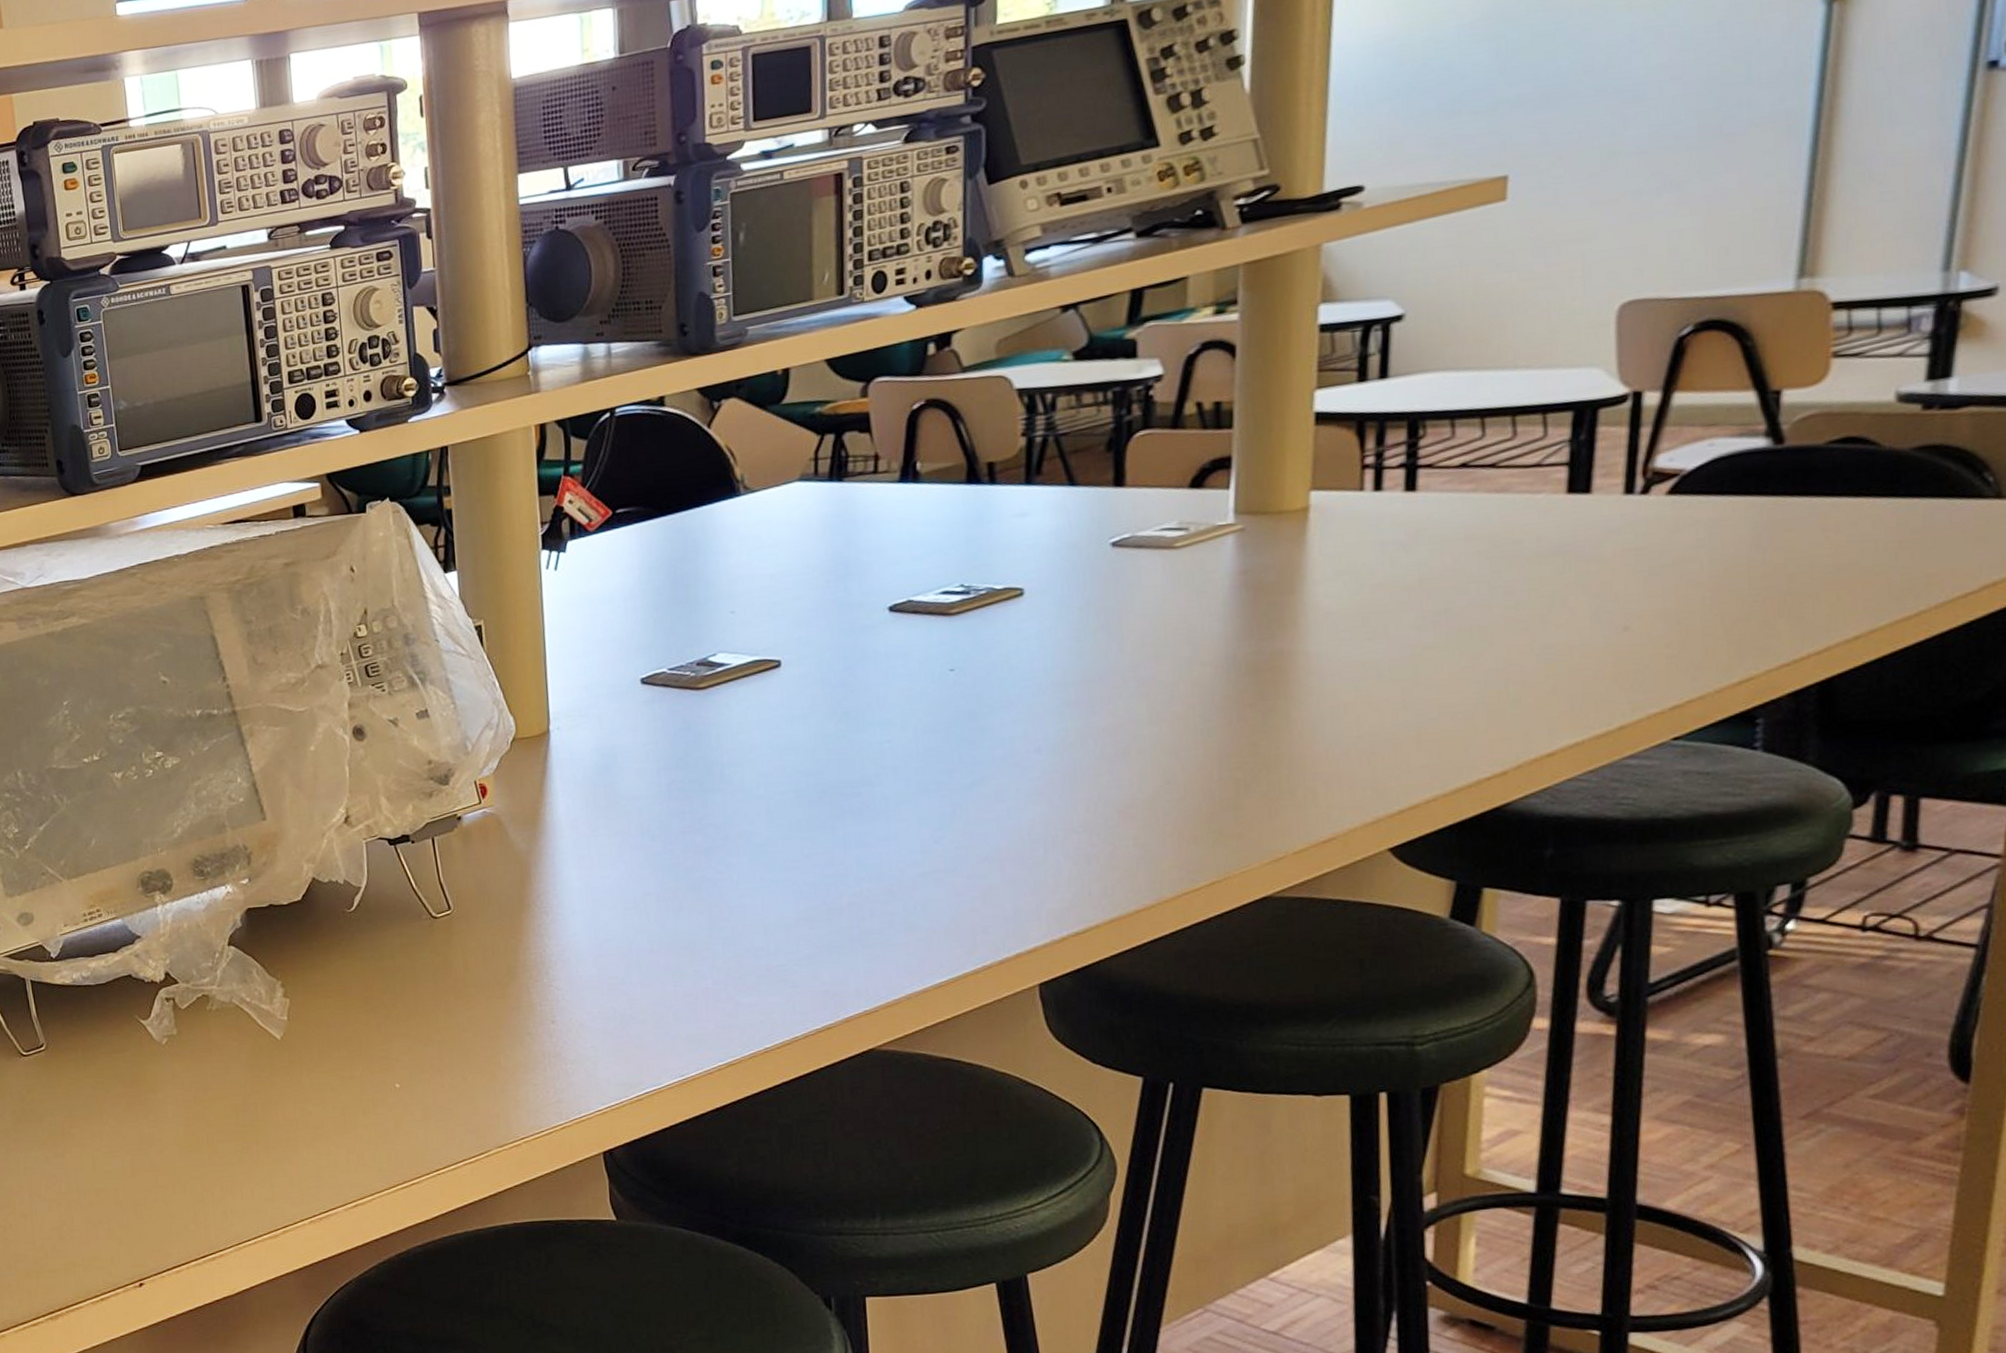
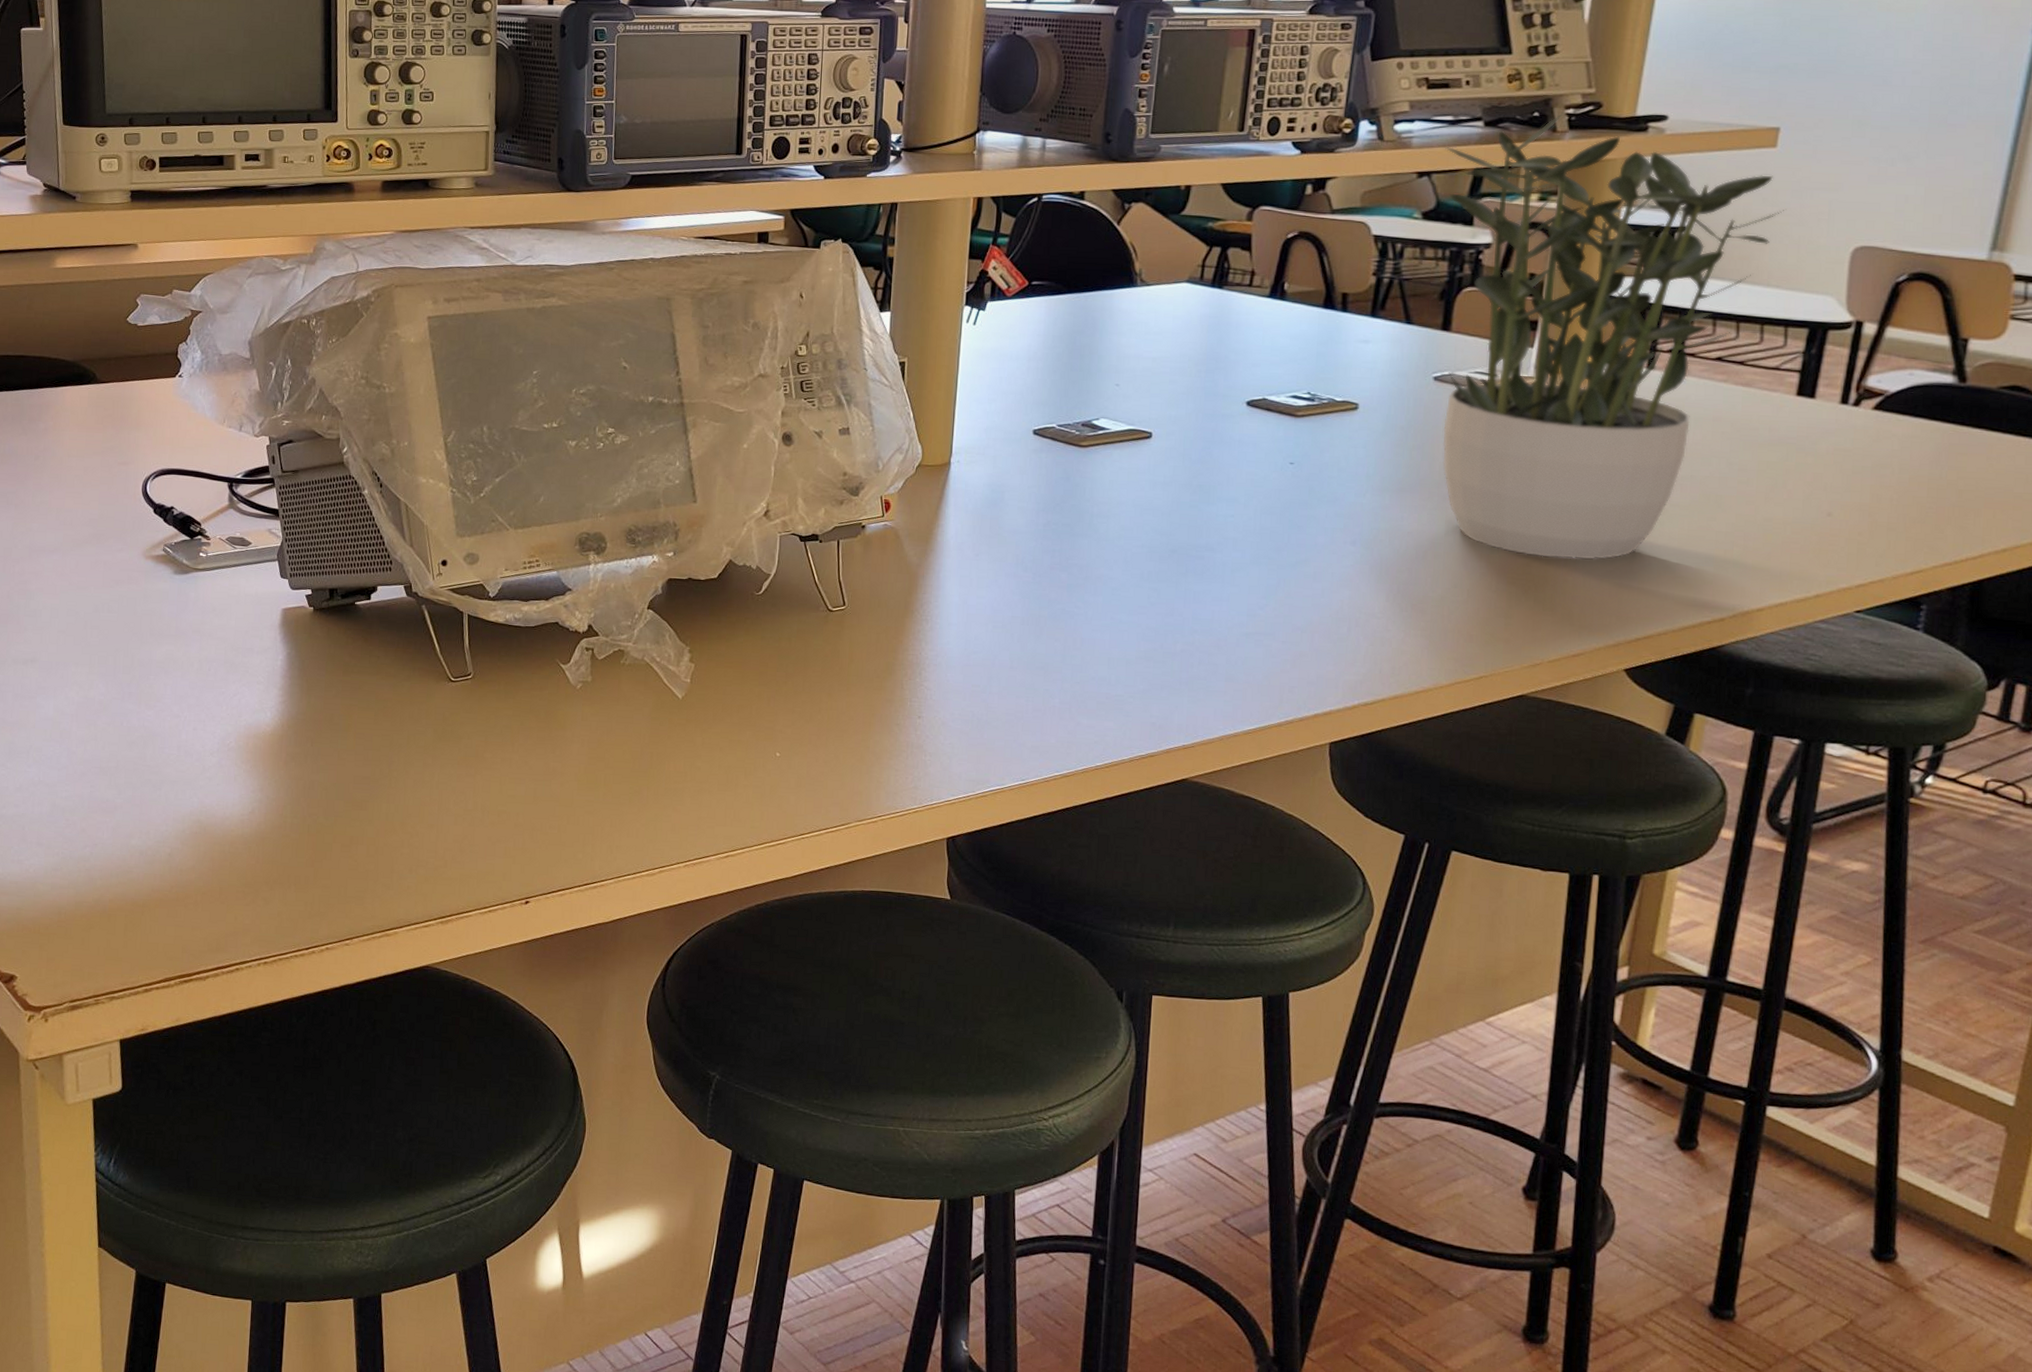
potted plant: none [1090,203,1528,734] -> present [1442,111,1787,560]

